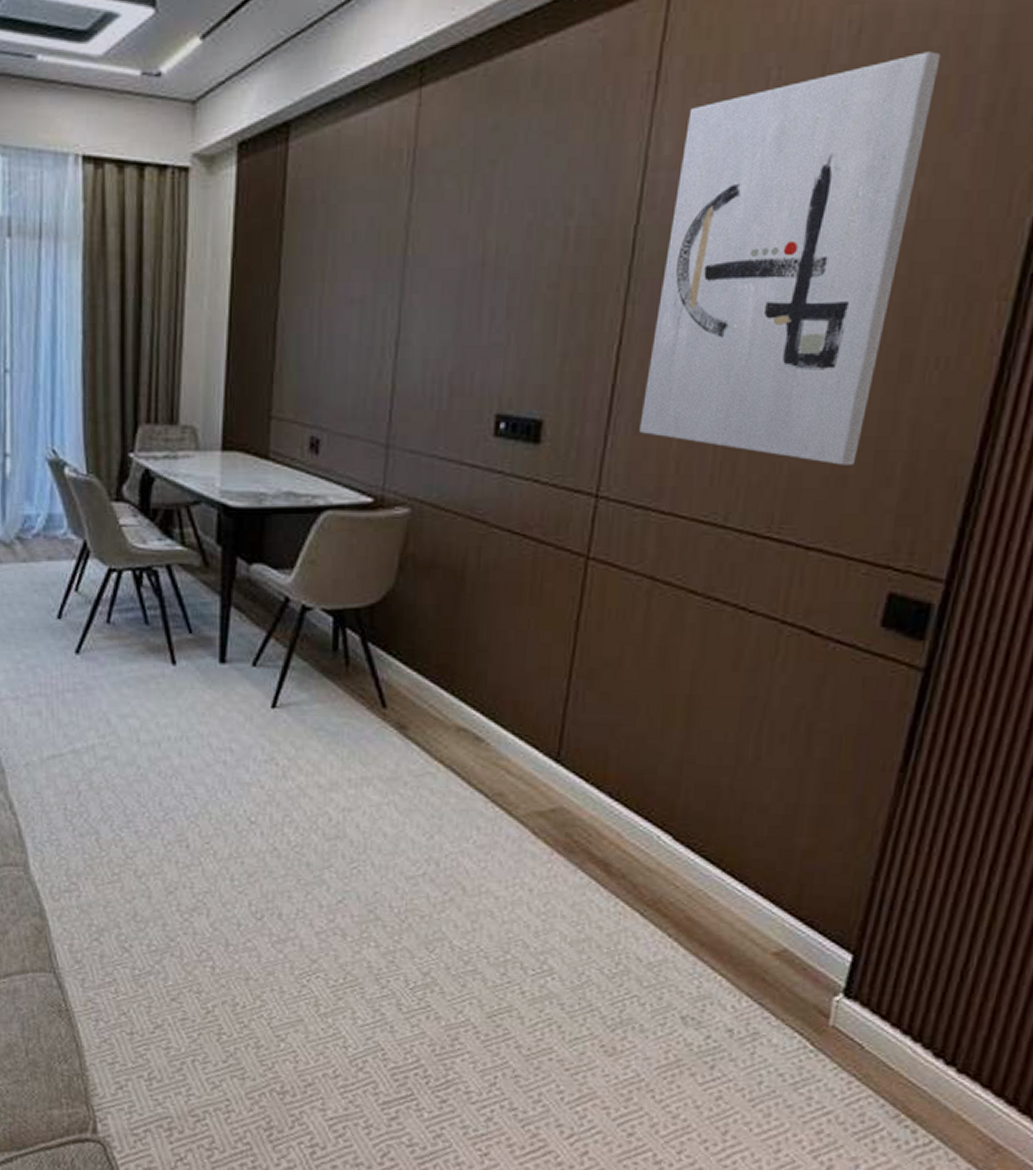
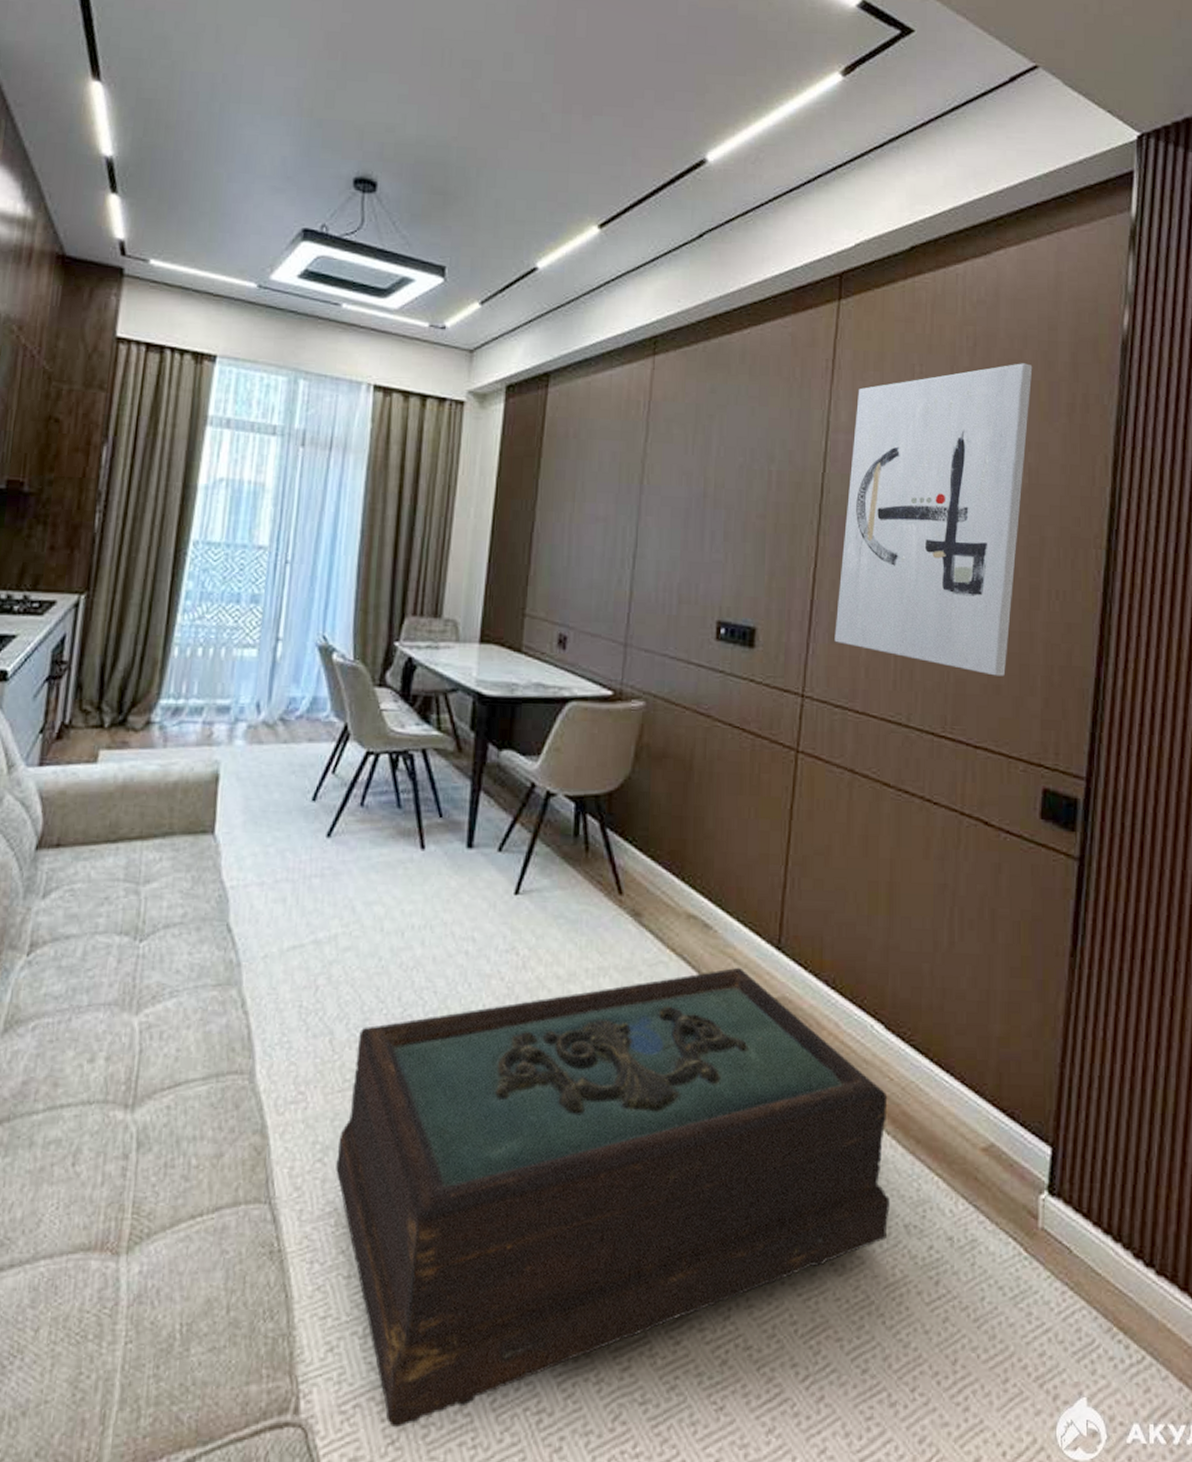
coffee table: none [112,778,672,1149] -> present [336,967,890,1428]

